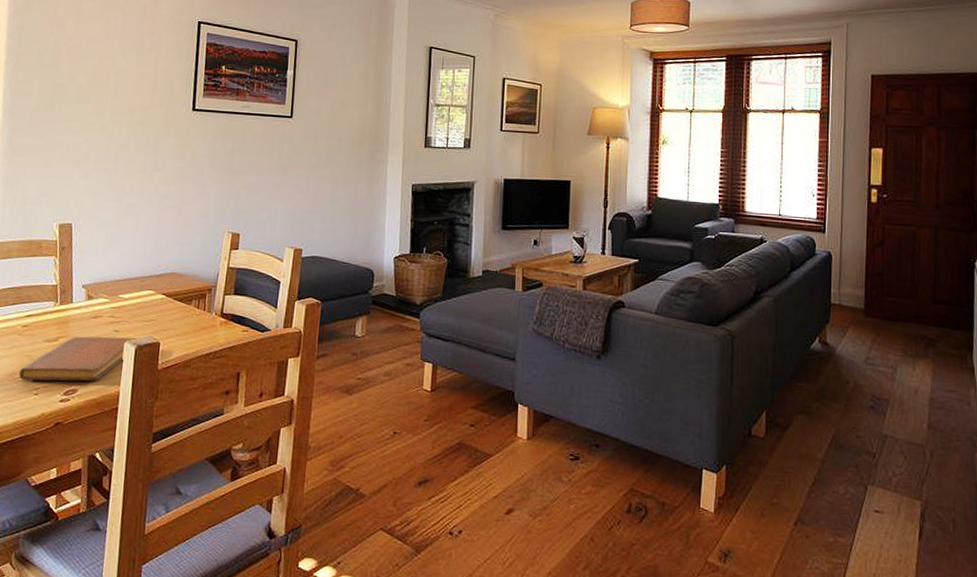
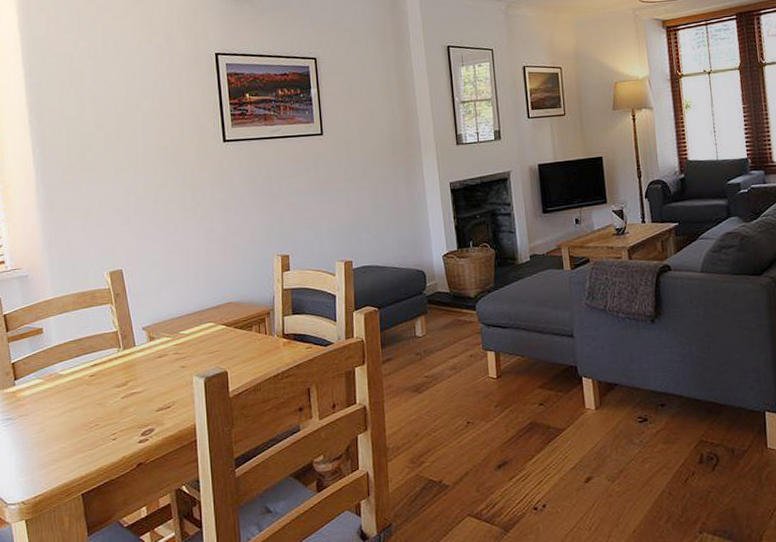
notebook: present [19,336,137,381] -> none [95,371,205,428]

